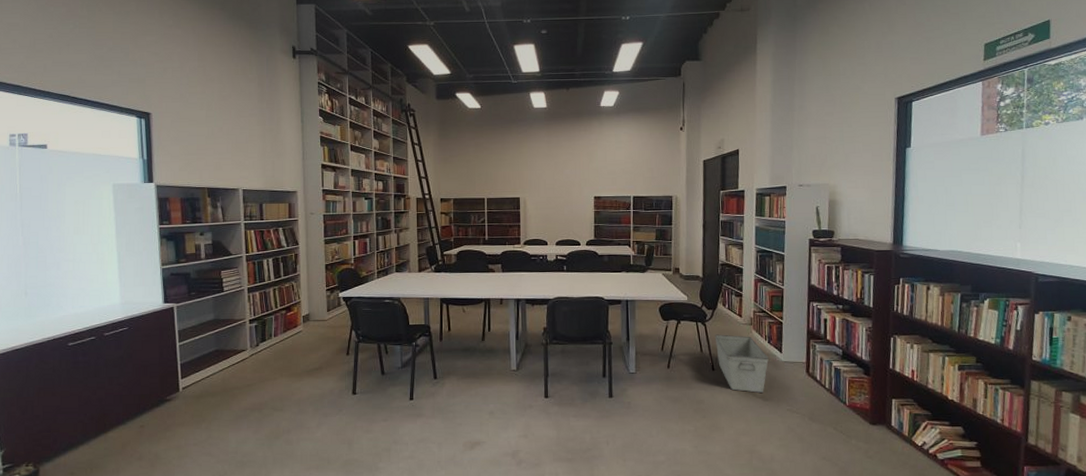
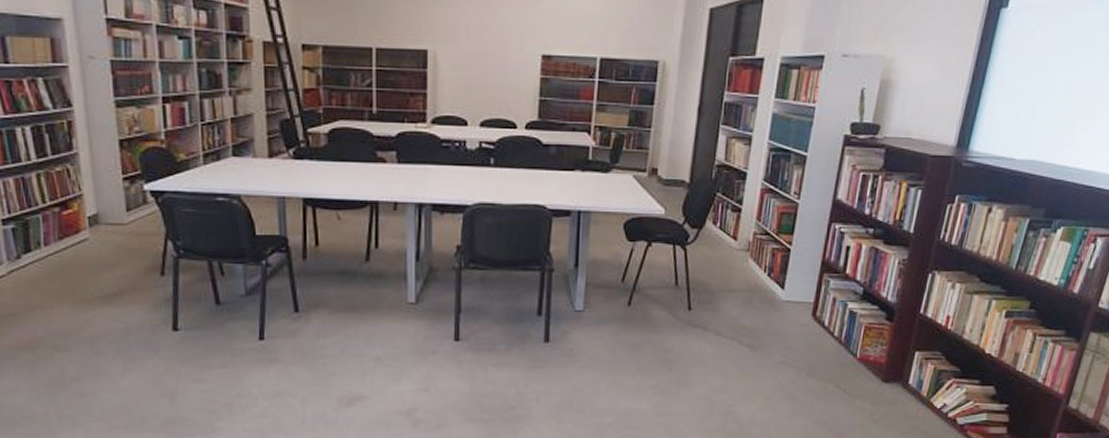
storage bin: present [714,334,769,393] -> none [696,262,765,340]

